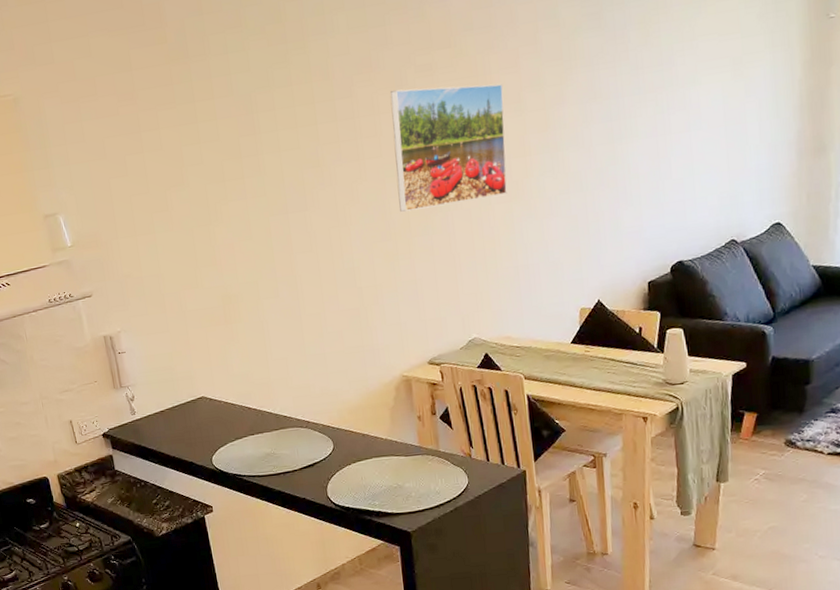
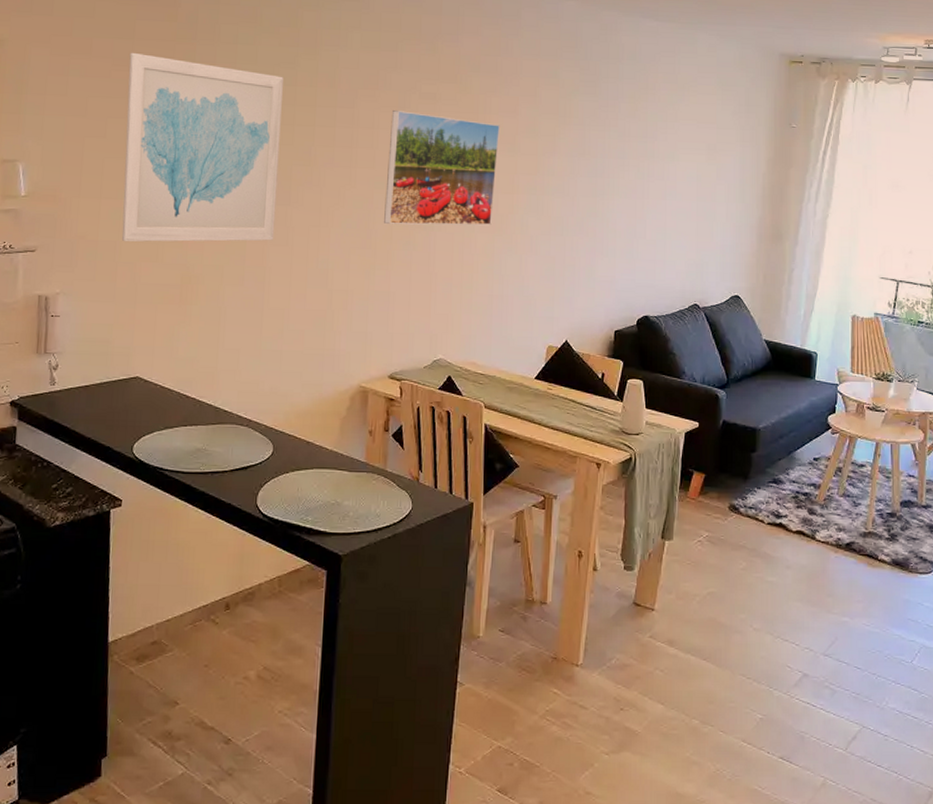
wall art: none [131,78,299,274] -> present [121,52,283,242]

